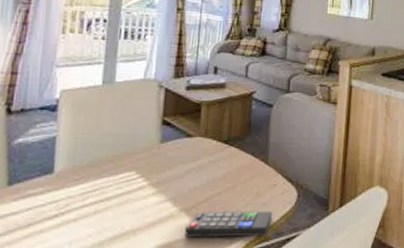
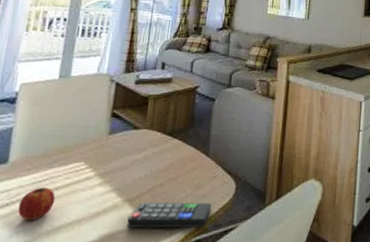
fruit: none [68,197,107,232] -> present [18,187,56,221]

